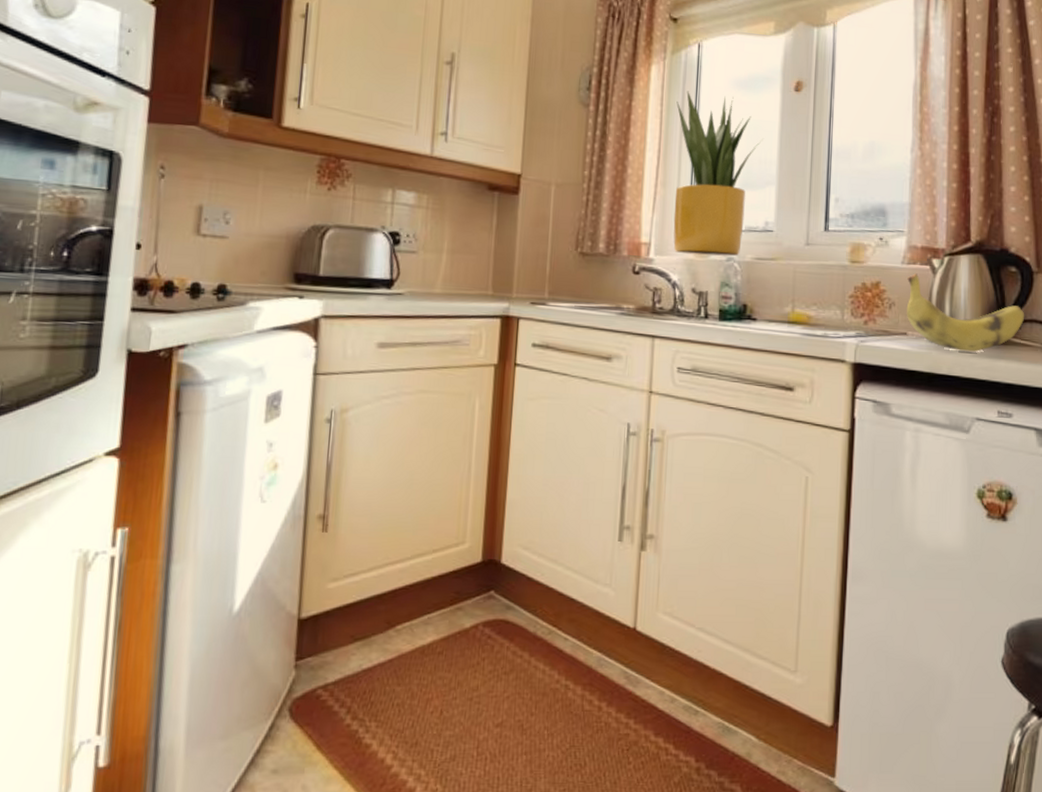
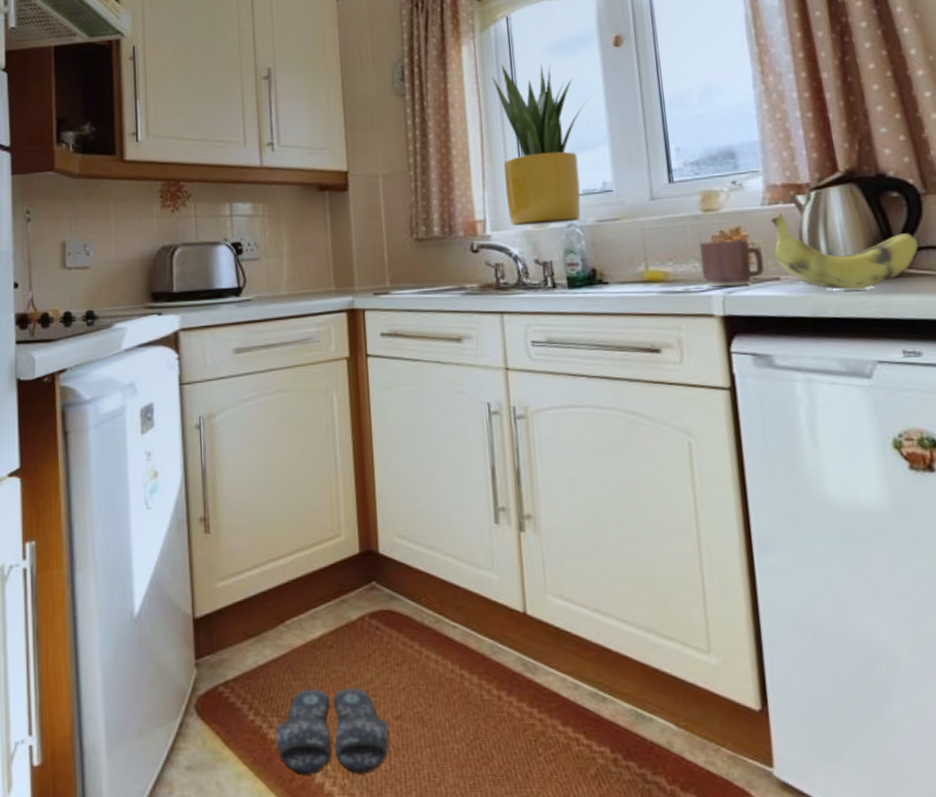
slippers: none [371,693,489,779] -> present [275,688,389,774]
mug: none [841,291,896,337] -> present [699,239,765,287]

